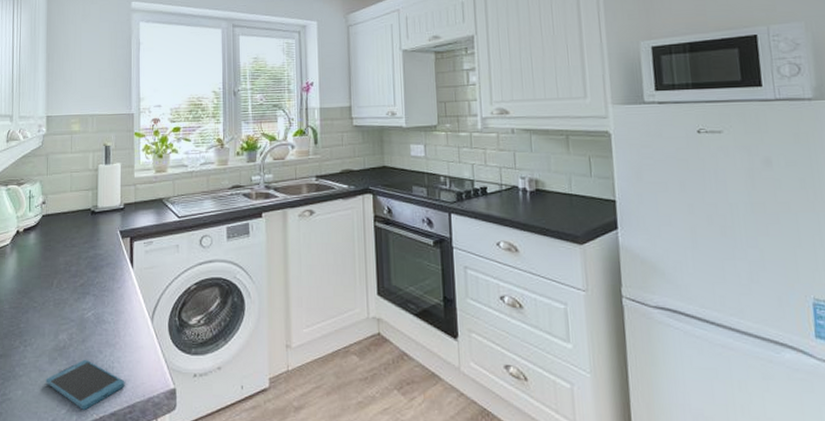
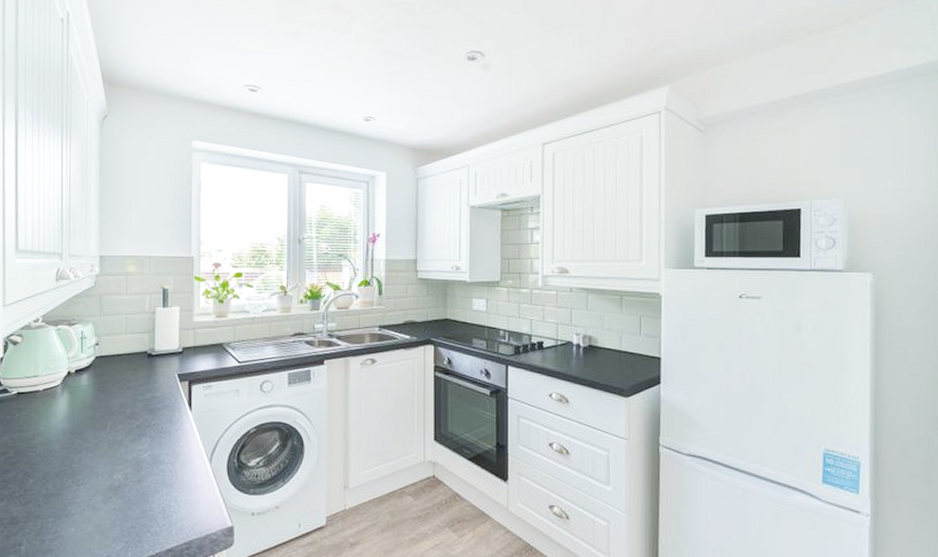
smartphone: present [45,359,125,410] -> none [99,498,182,547]

